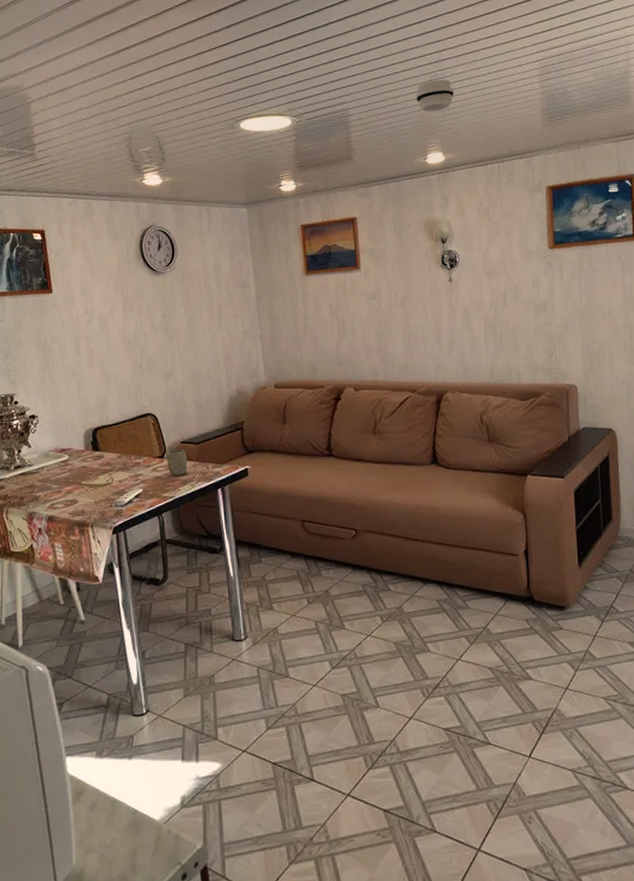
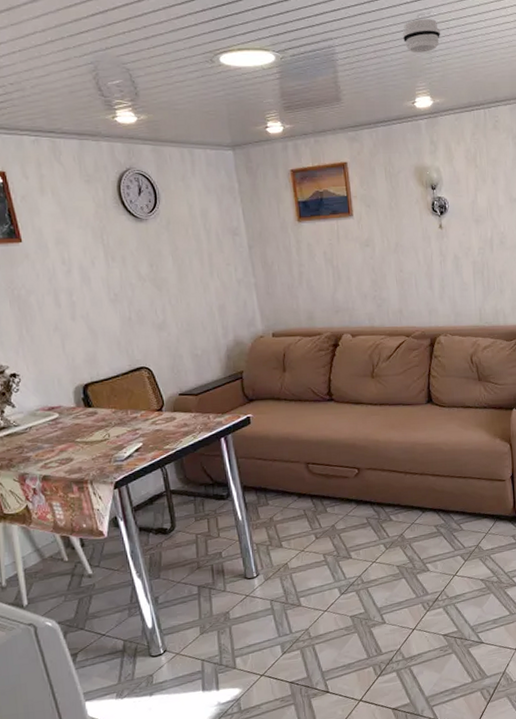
cup: present [167,449,188,476] -> none [165,401,188,428]

